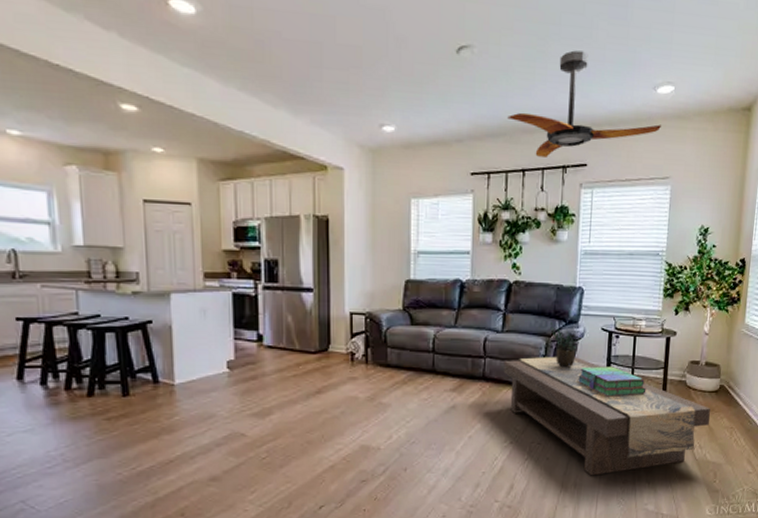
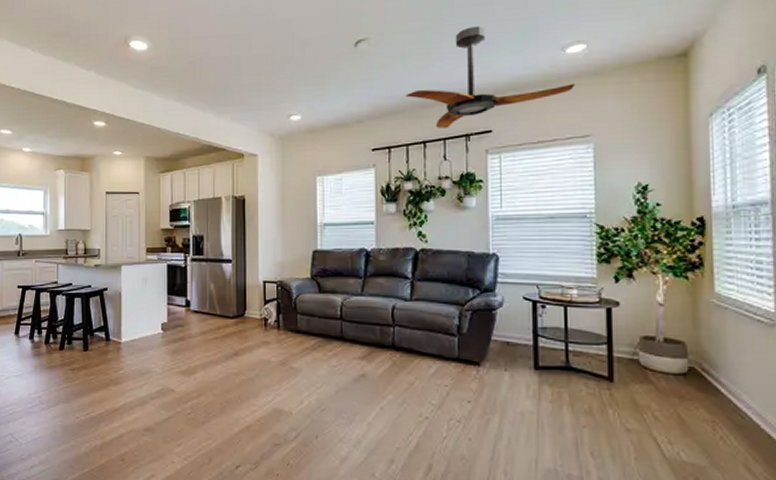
coffee table: present [503,357,710,476] -> none [414,327,679,465]
potted plant: present [550,322,582,368] -> none [463,291,501,340]
stack of books: present [577,366,646,397] -> none [498,339,587,374]

